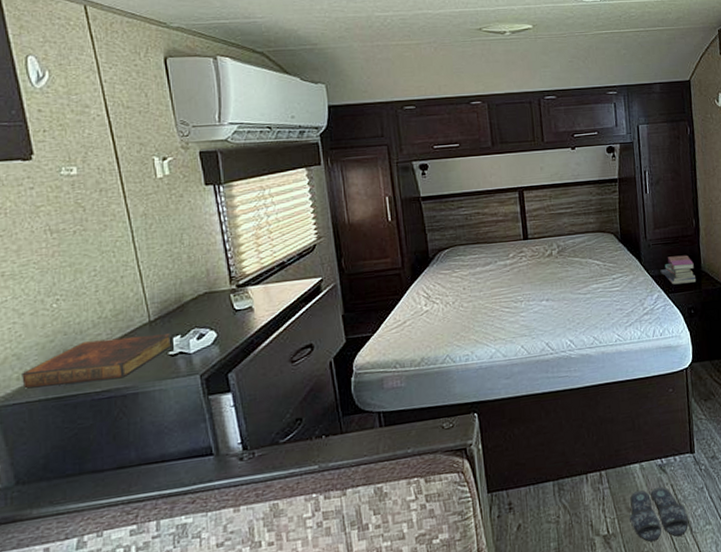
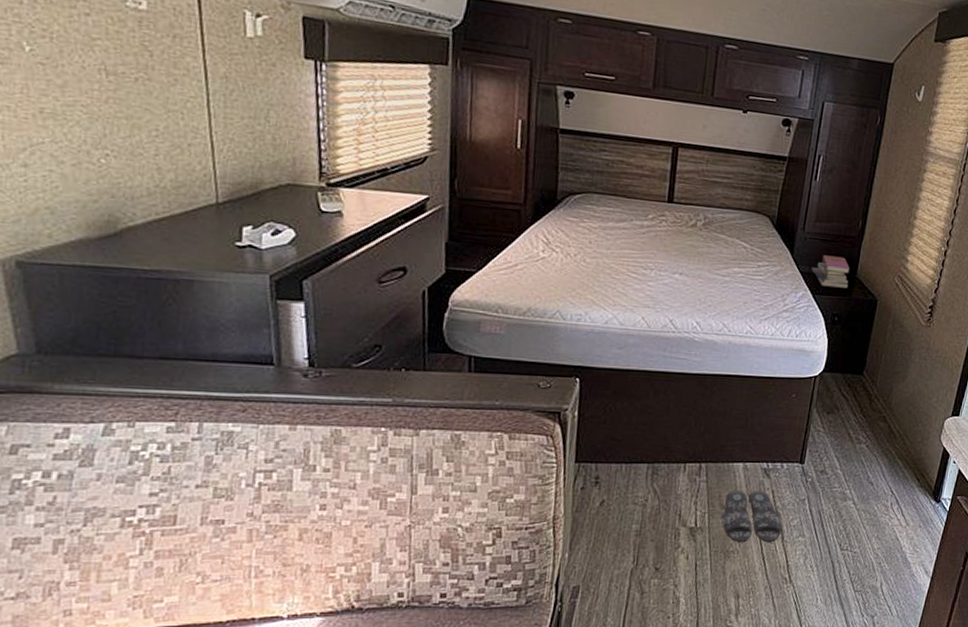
book: present [22,334,172,389] -> none [54,210,241,261]

